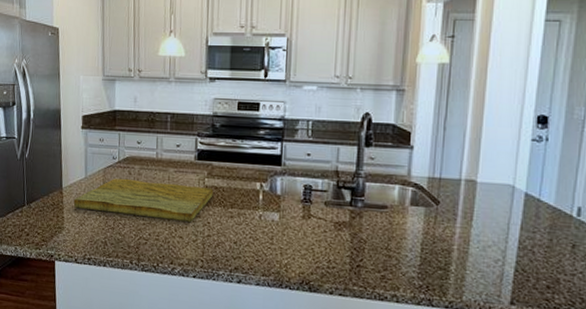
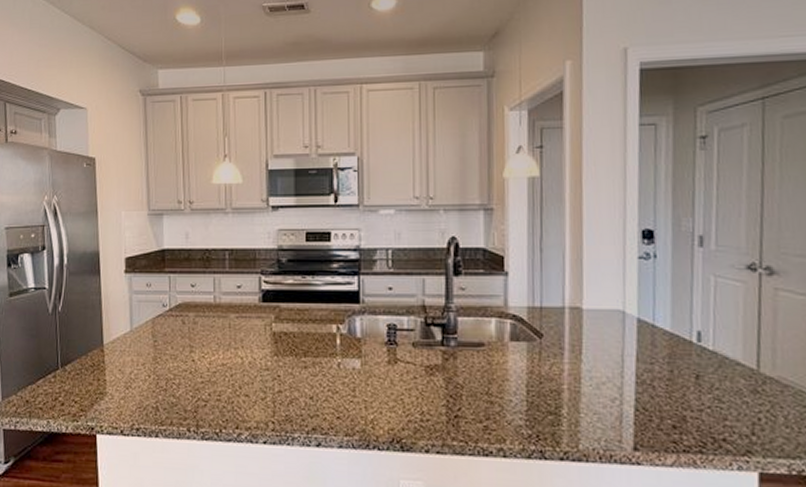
cutting board: present [73,178,214,222] -> none [117,329,283,376]

